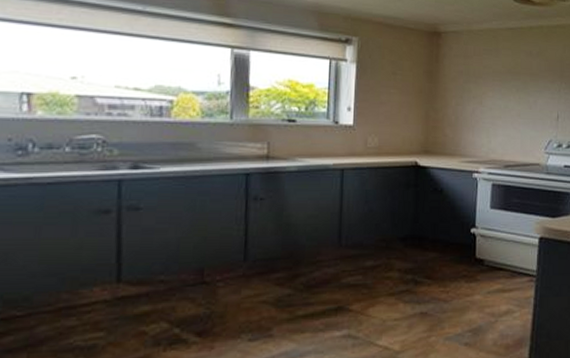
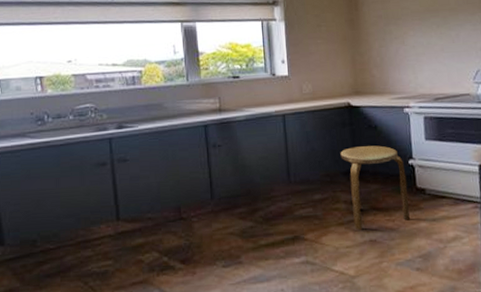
stool: none [400,211,467,302] -> present [340,145,410,230]

